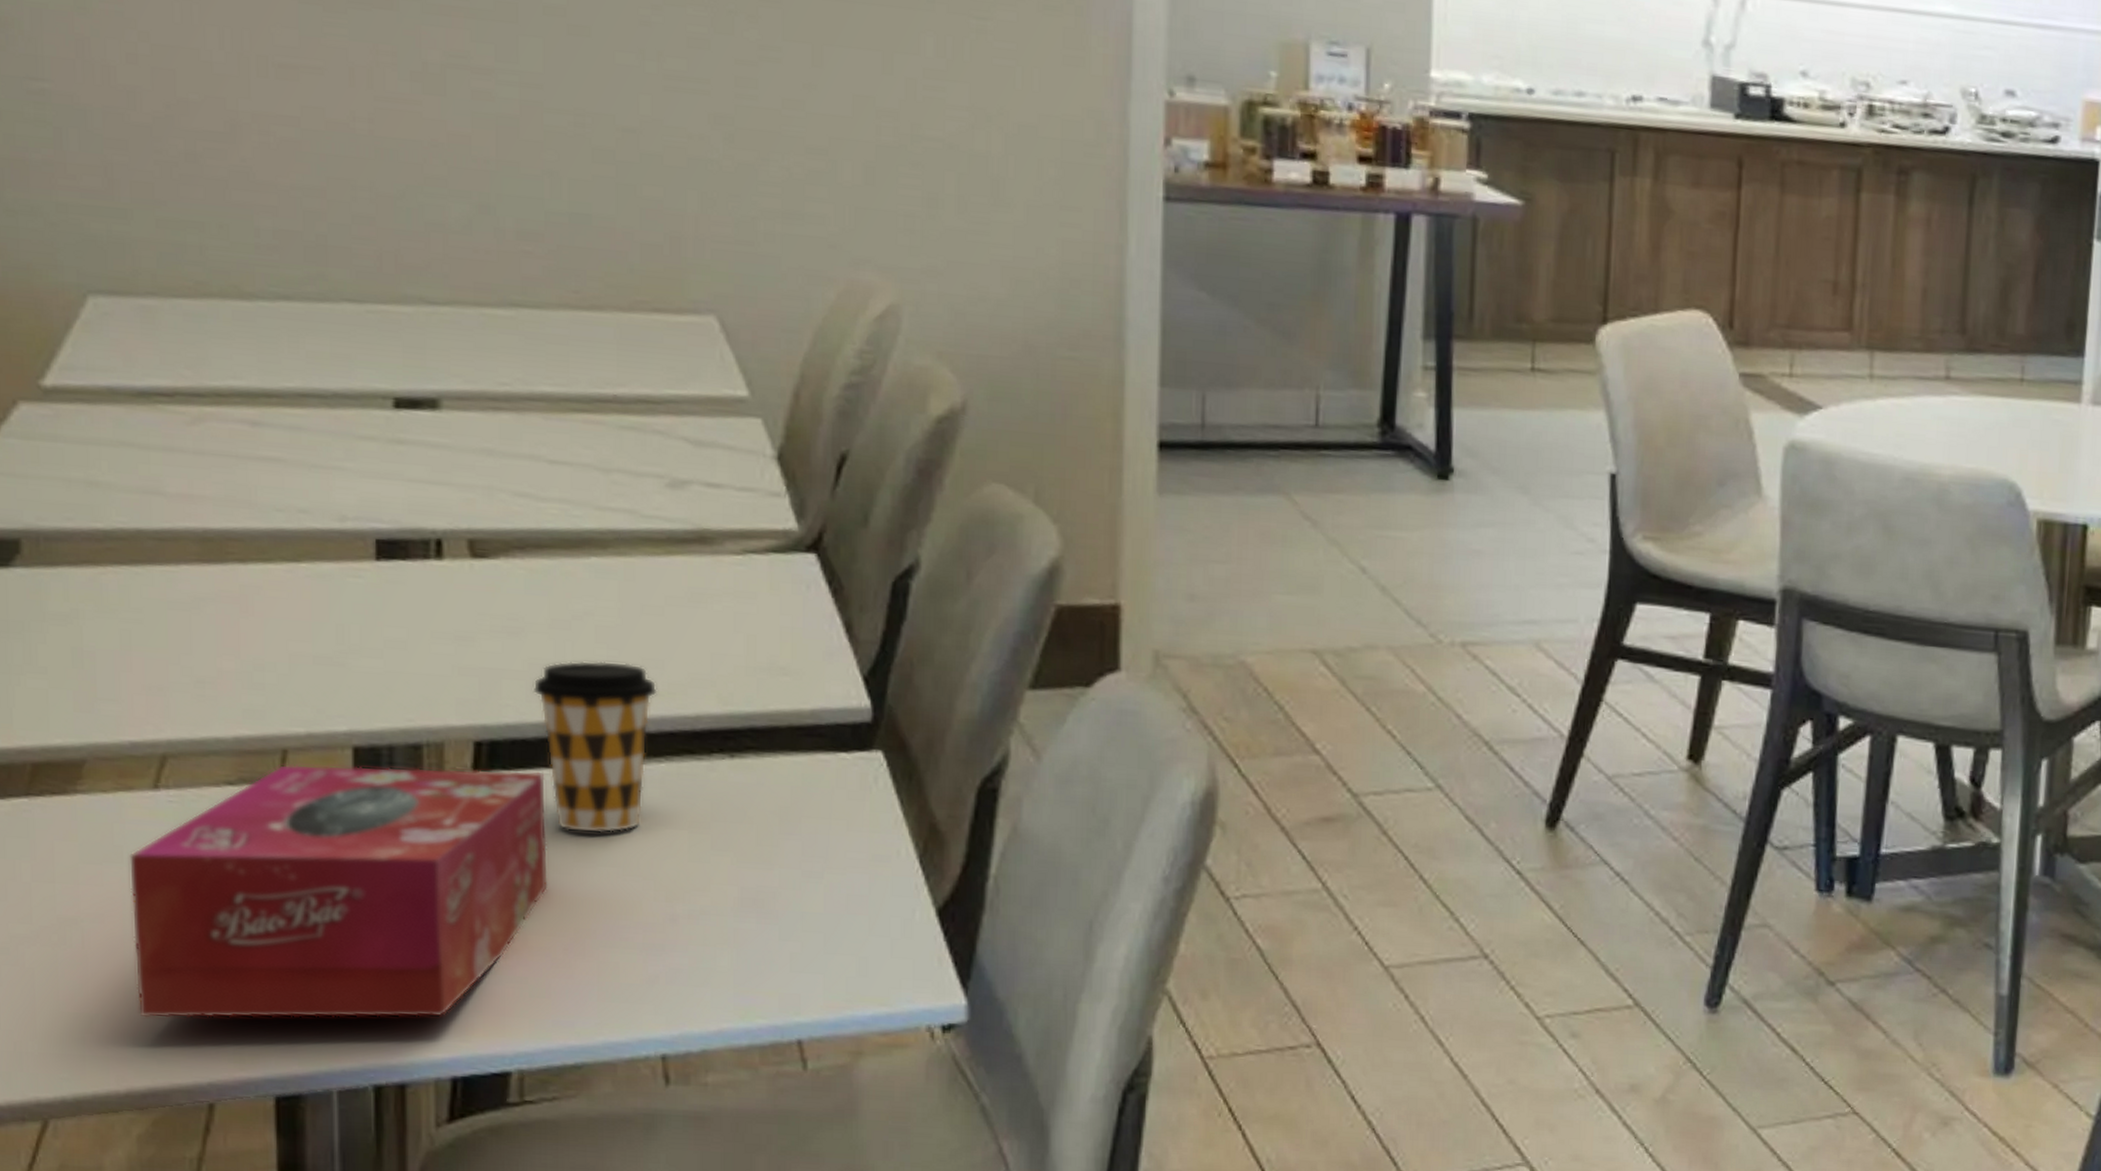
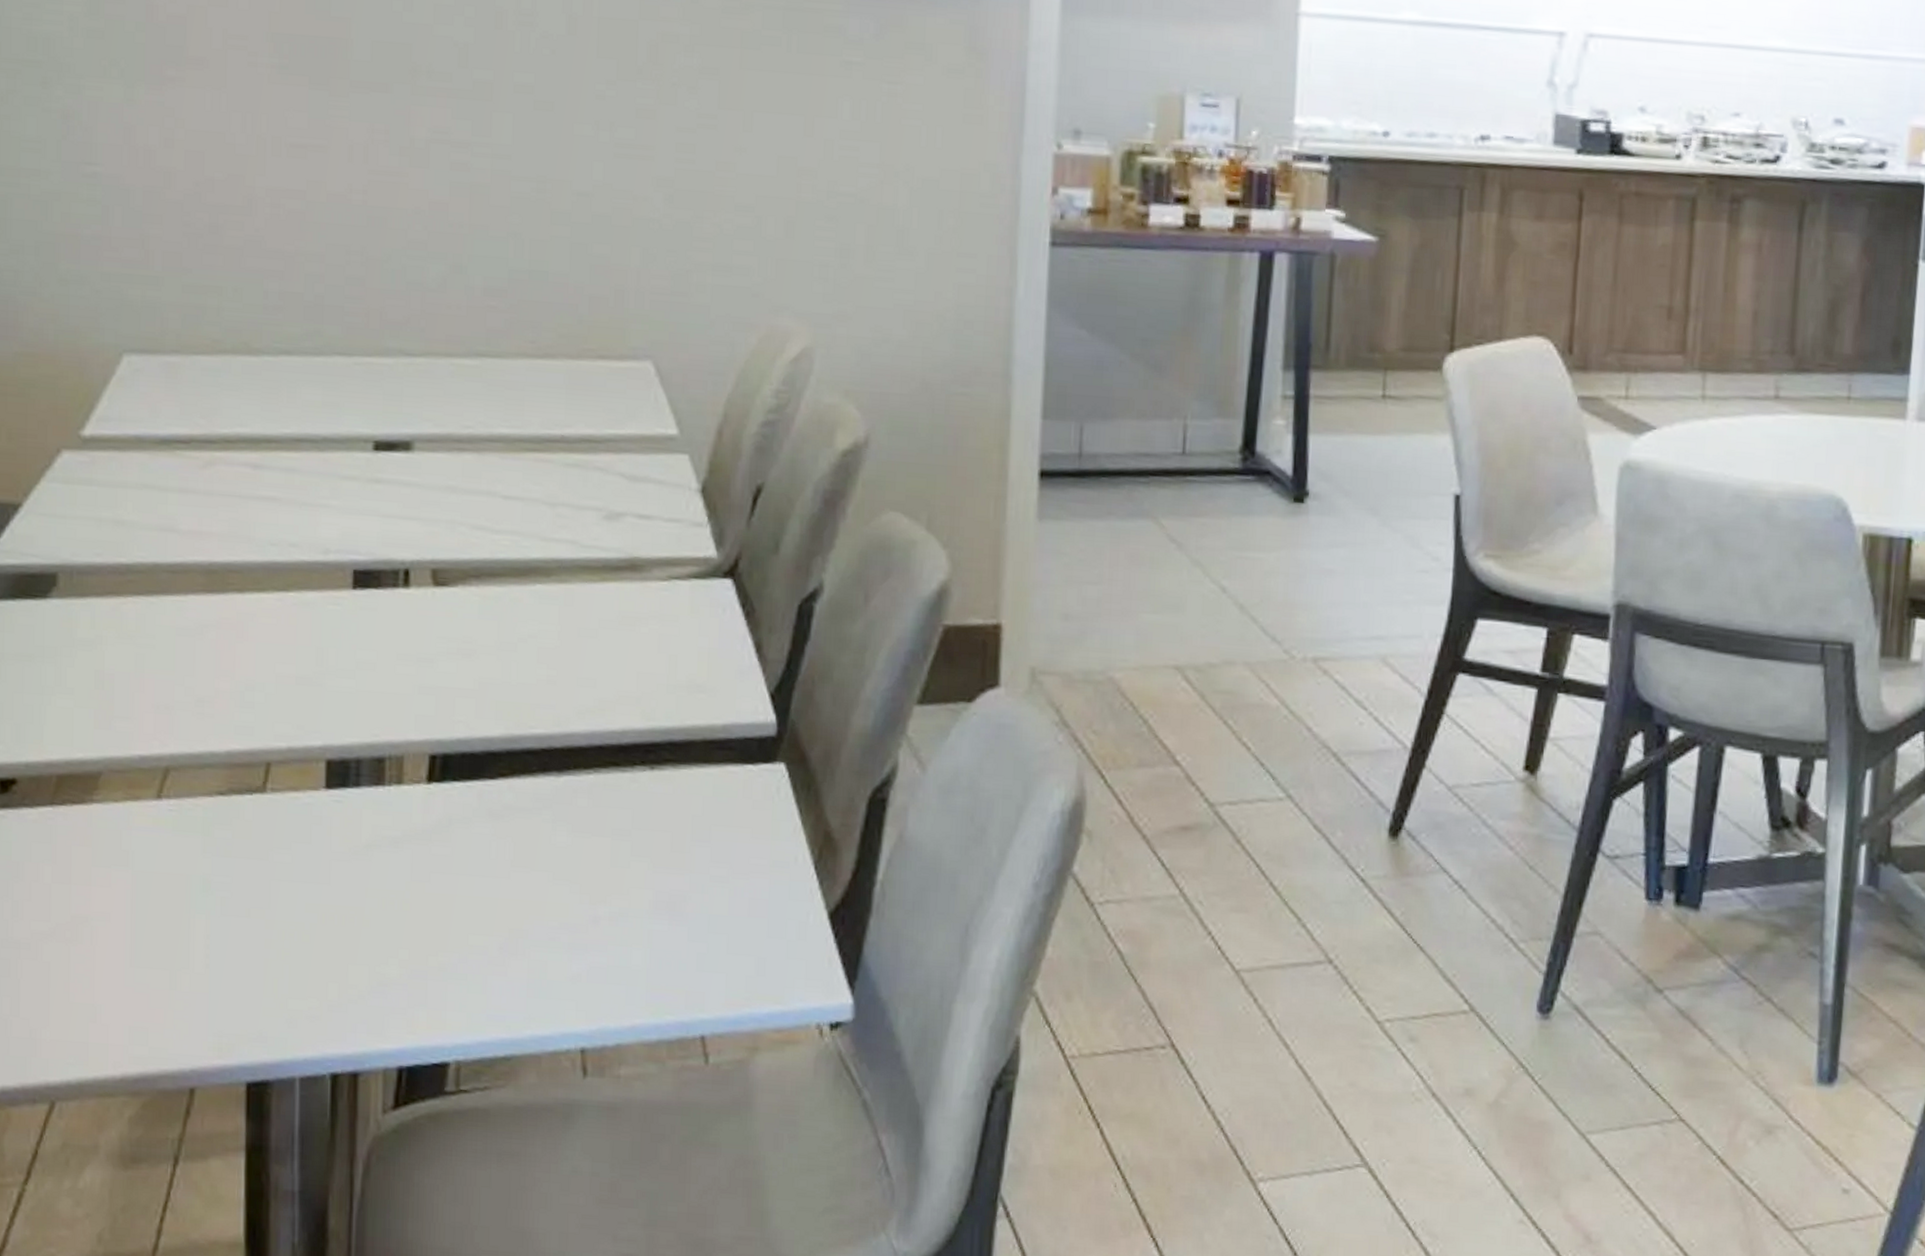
tissue box: present [128,764,549,1019] -> none [132,776,490,1011]
coffee cup: present [533,660,657,833] -> none [481,680,589,840]

